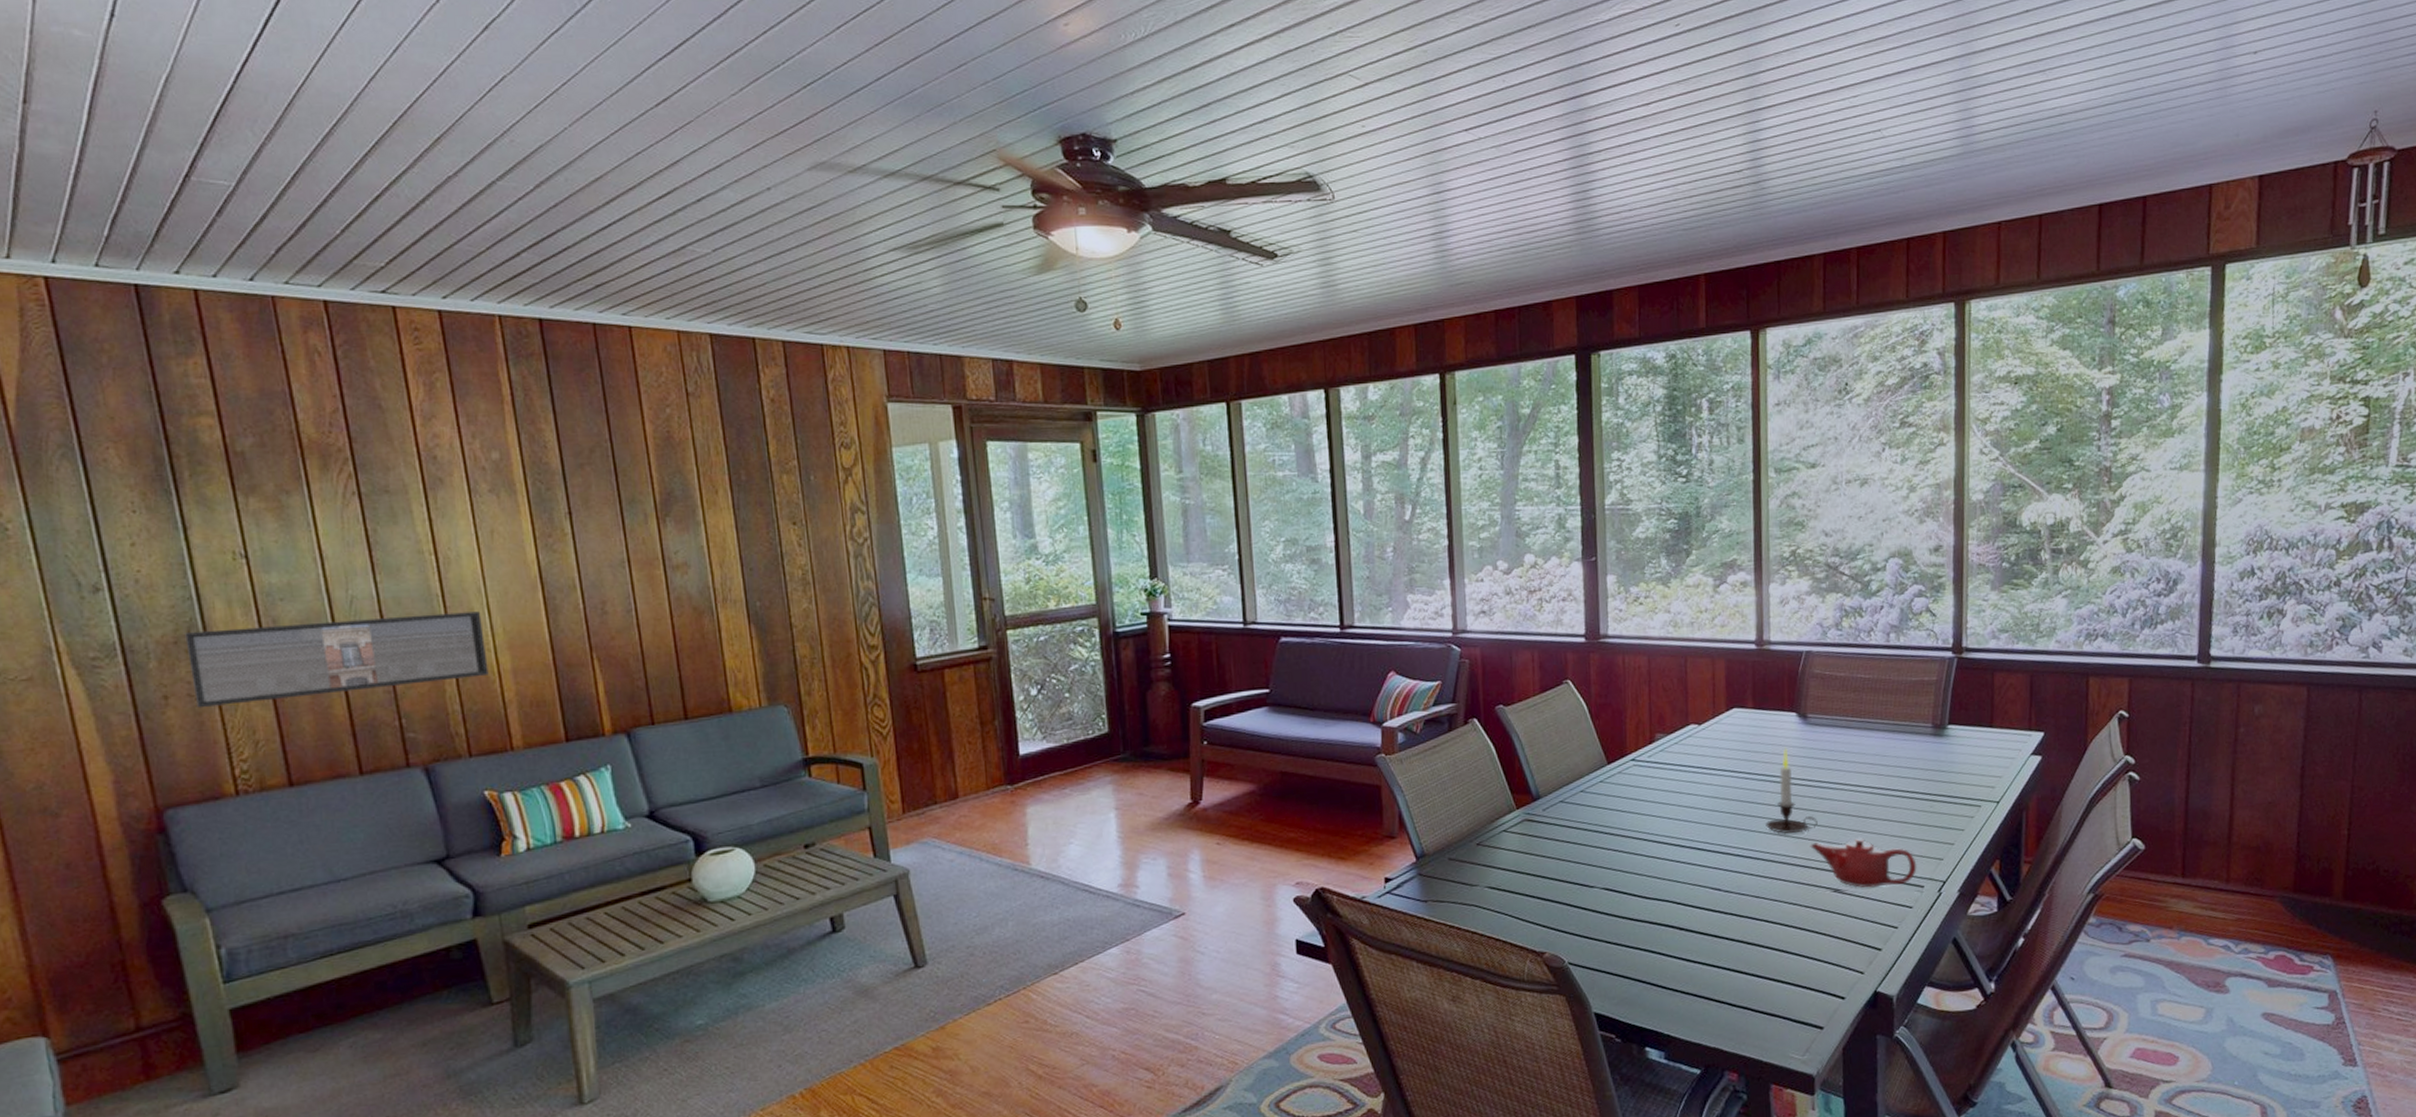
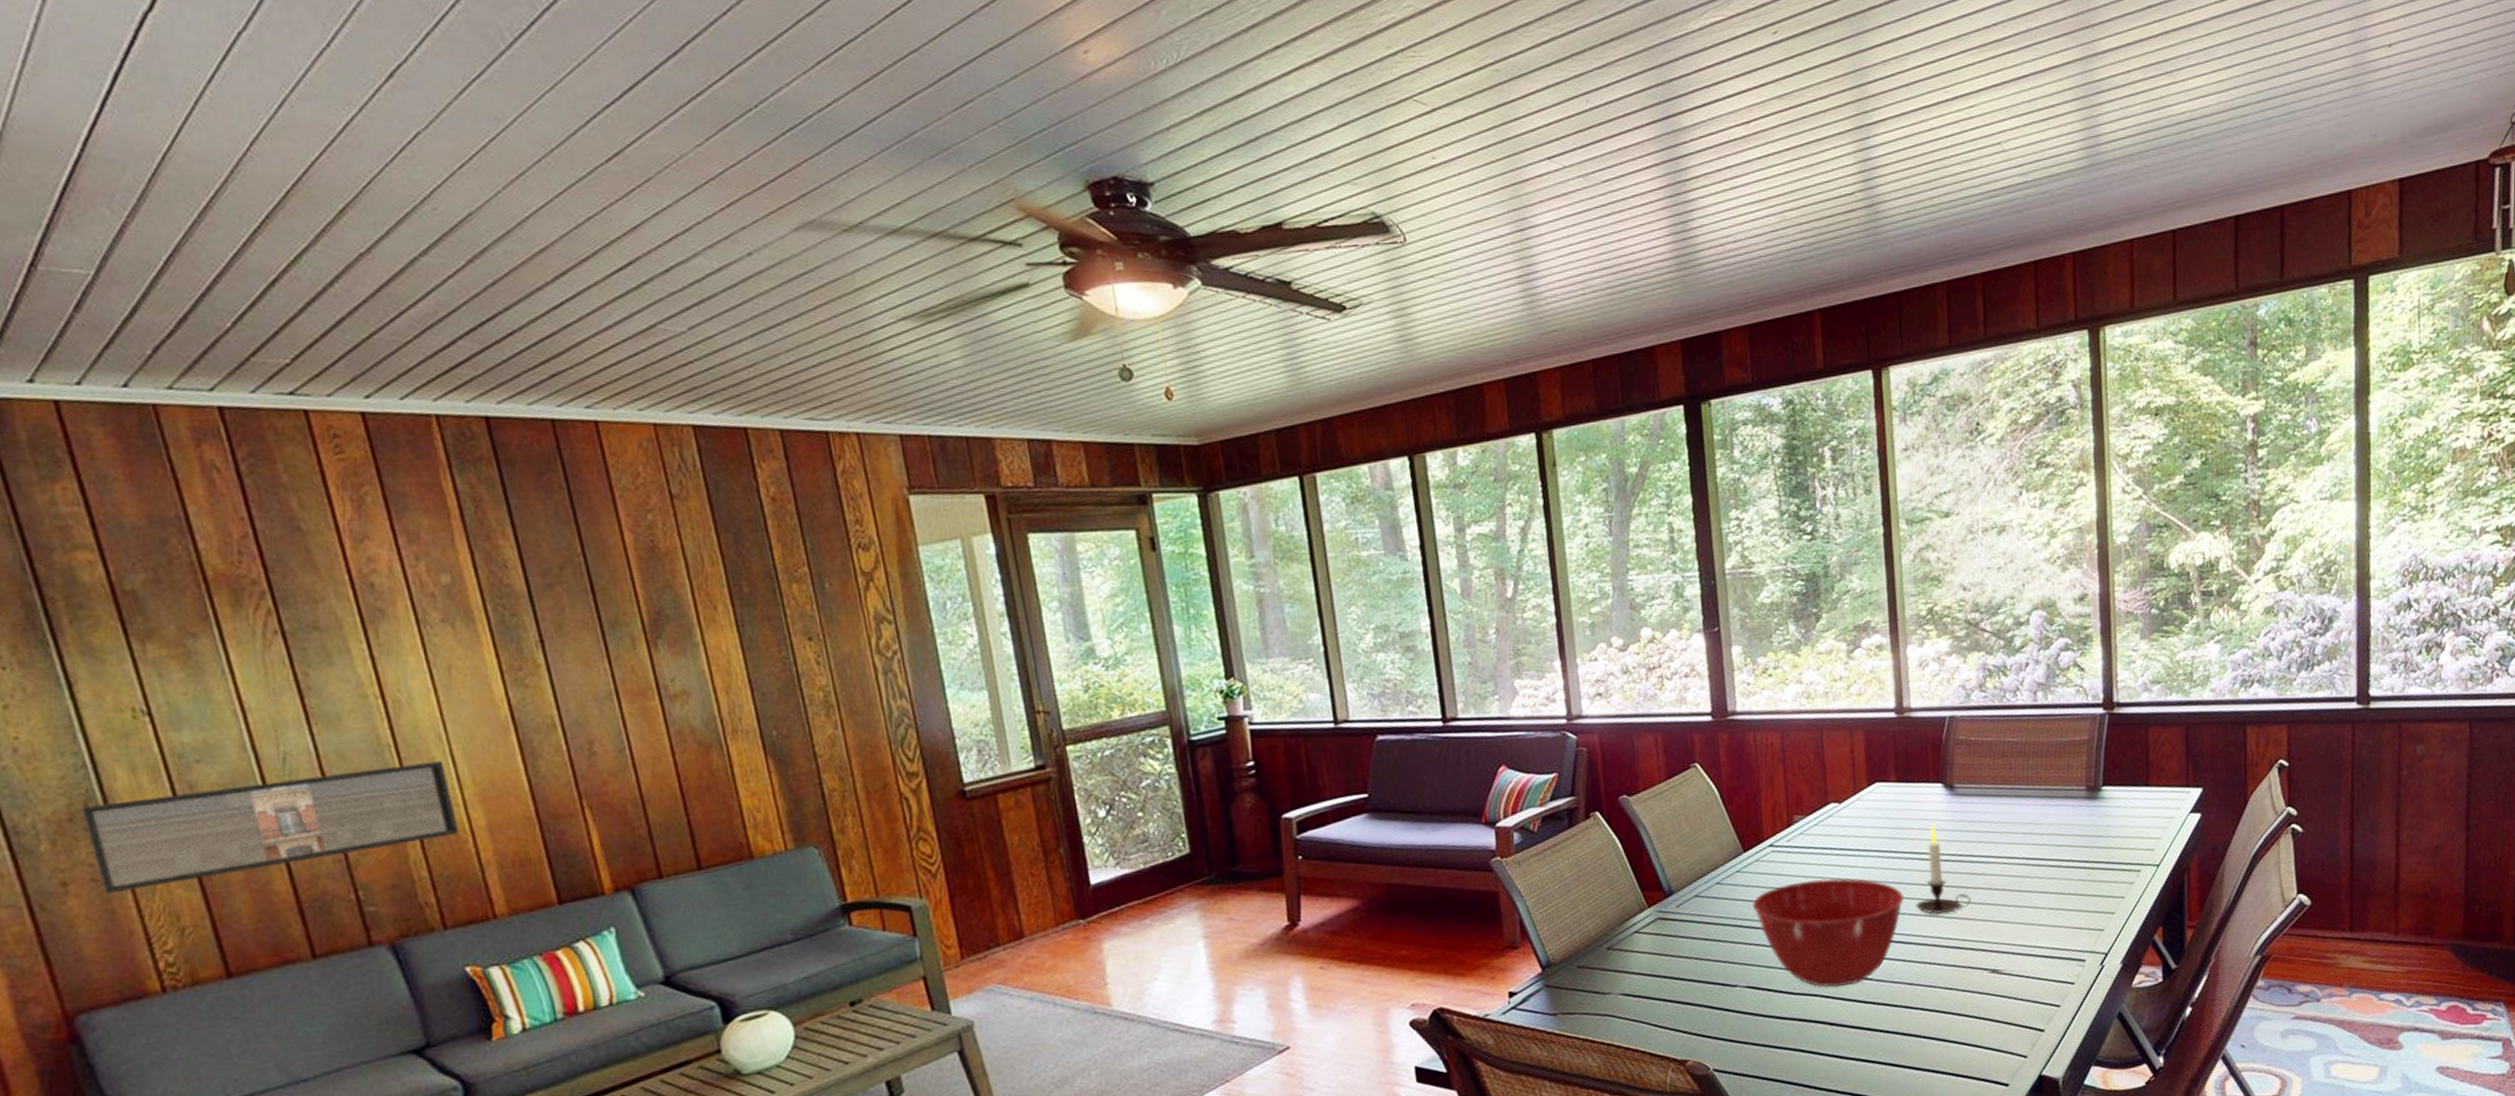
mixing bowl: none [1613,793,1755,896] -> present [1753,877,1904,988]
teapot: present [1810,836,1917,888] -> none [1964,912,2077,967]

